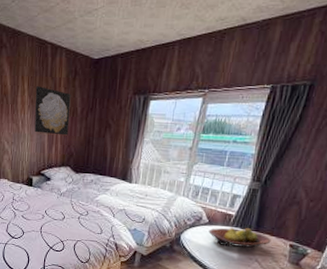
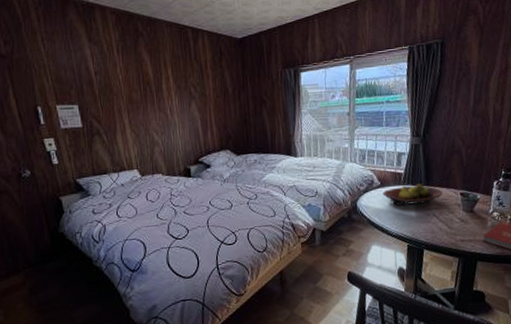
wall art: present [34,86,71,136] -> none [180,71,223,119]

